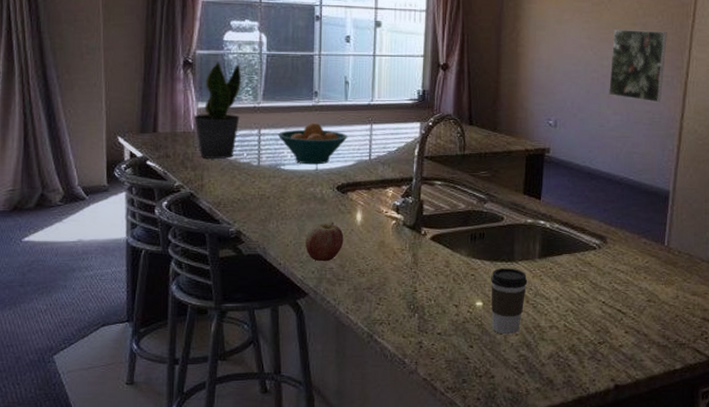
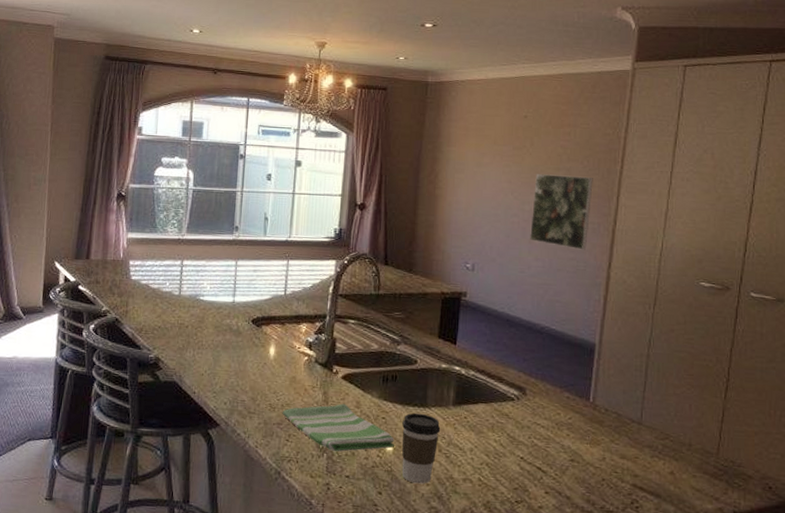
potted plant: present [193,61,241,159] -> none [123,195,168,287]
fruit bowl: present [277,122,348,165] -> none [198,255,265,297]
apple: present [305,222,344,262] -> none [219,354,257,394]
dish towel: none [372,264,484,312] -> present [282,403,394,452]

